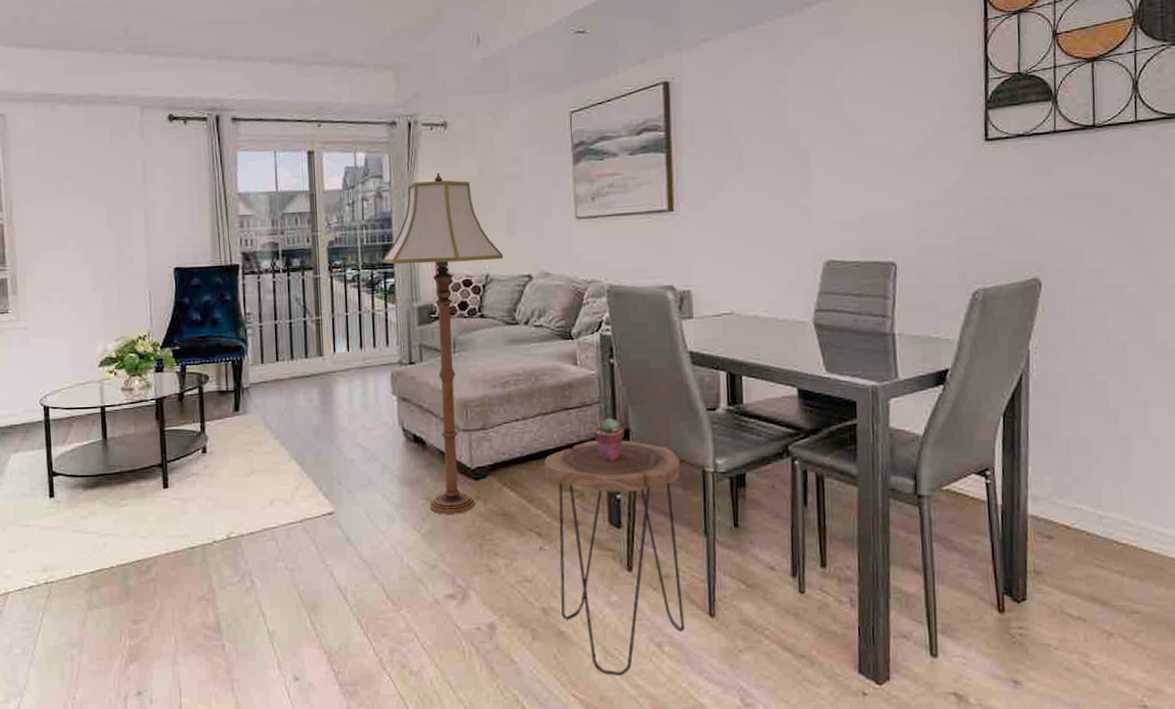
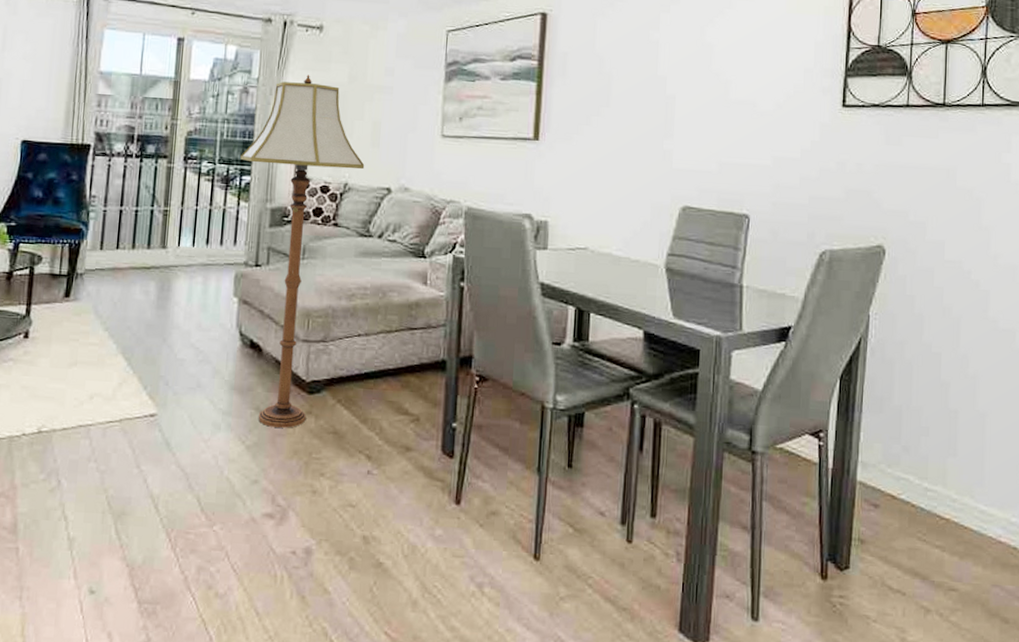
side table: present [544,440,685,676] -> none [381,364,521,616]
potted succulent: present [594,417,624,461] -> none [436,342,467,387]

